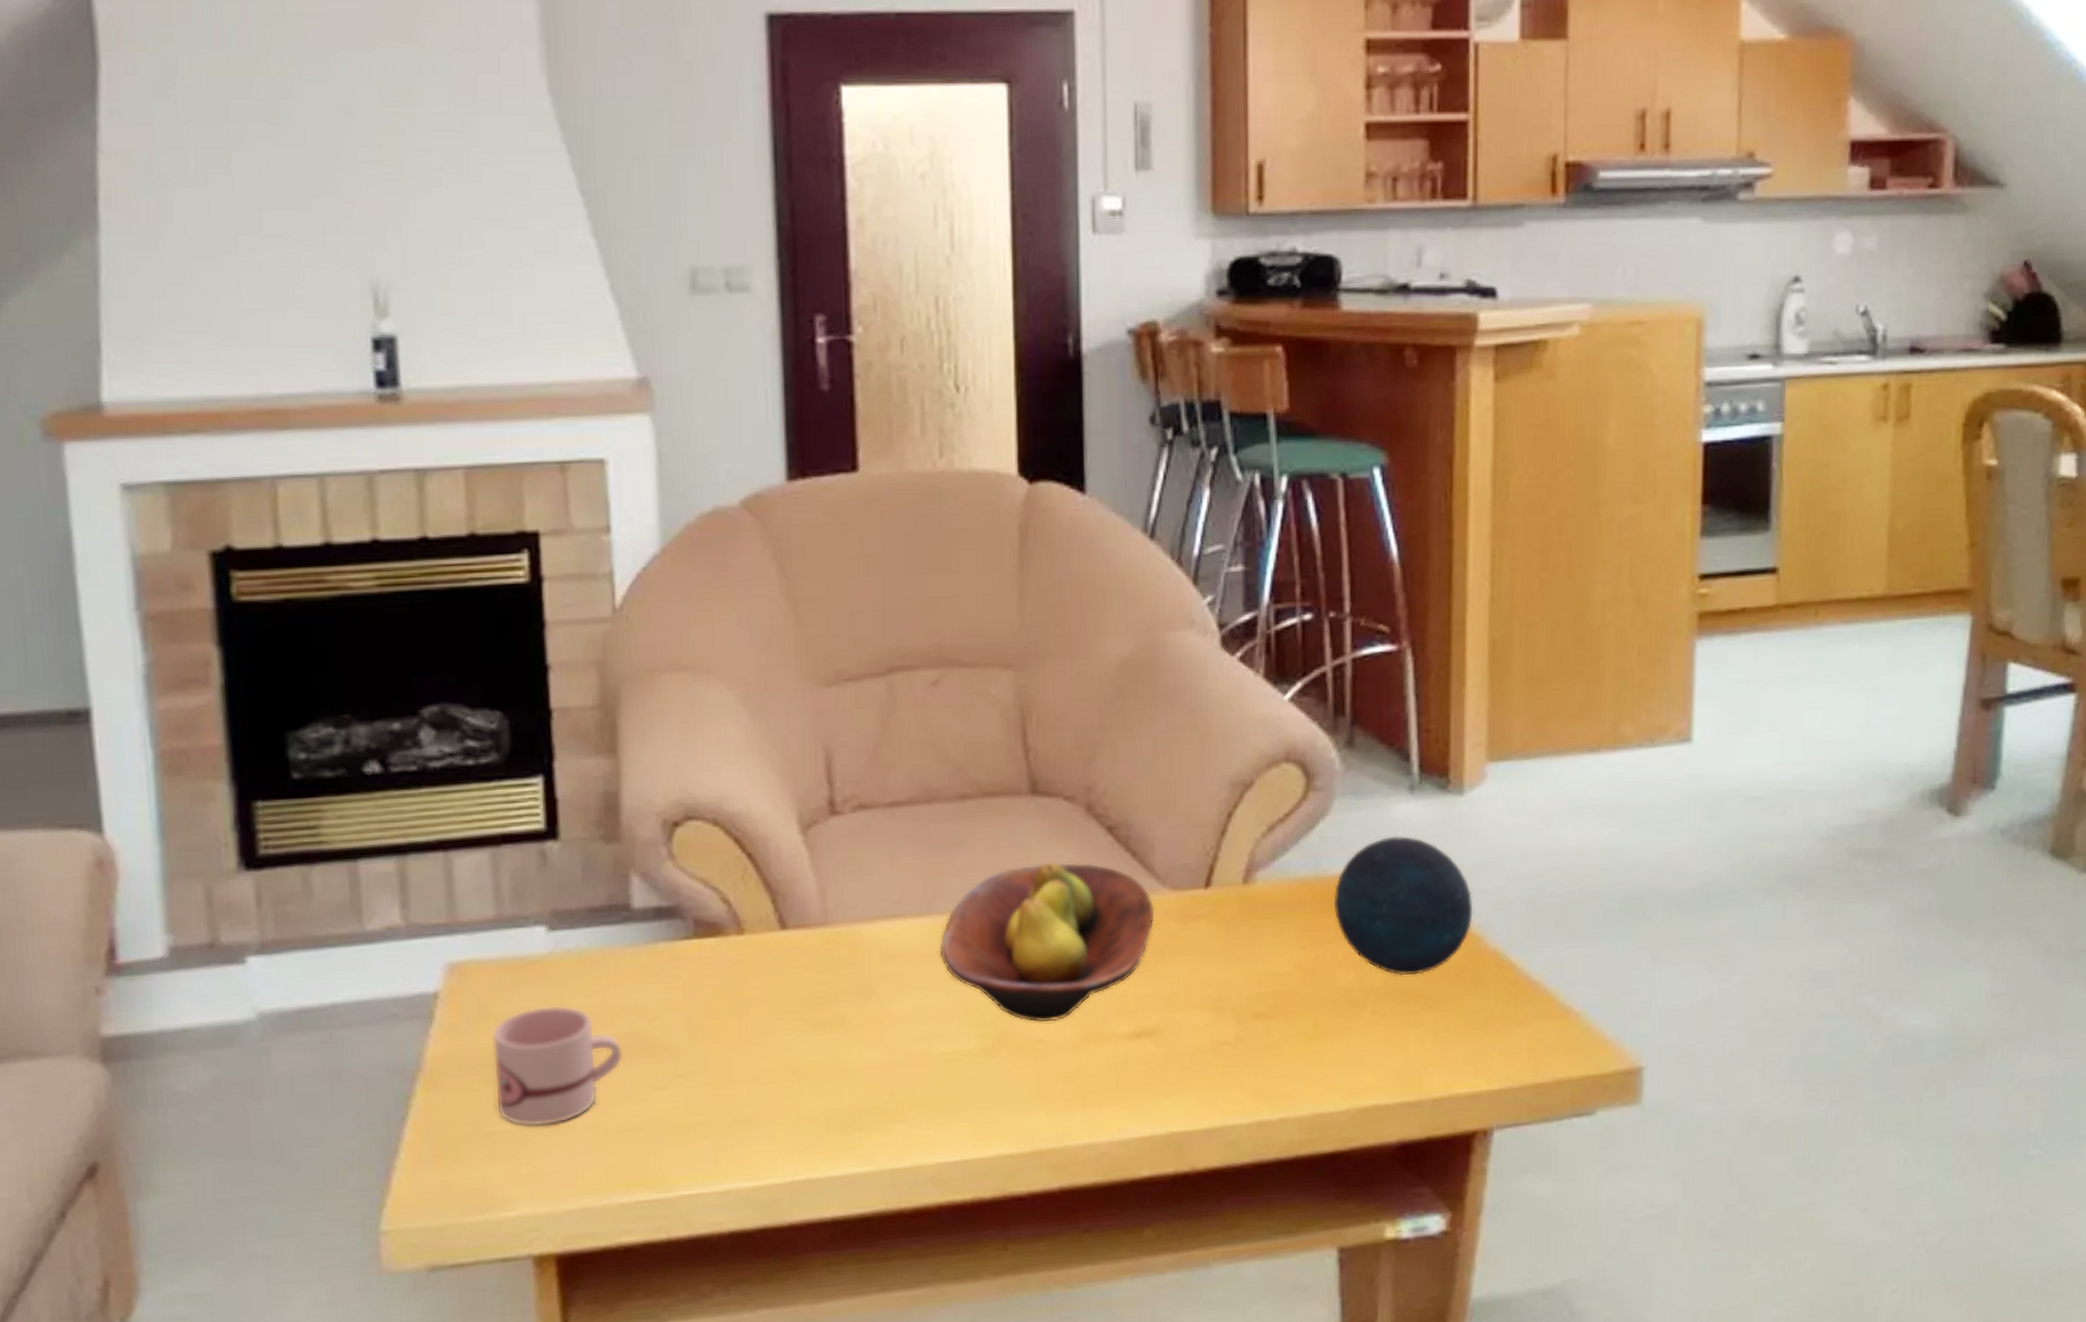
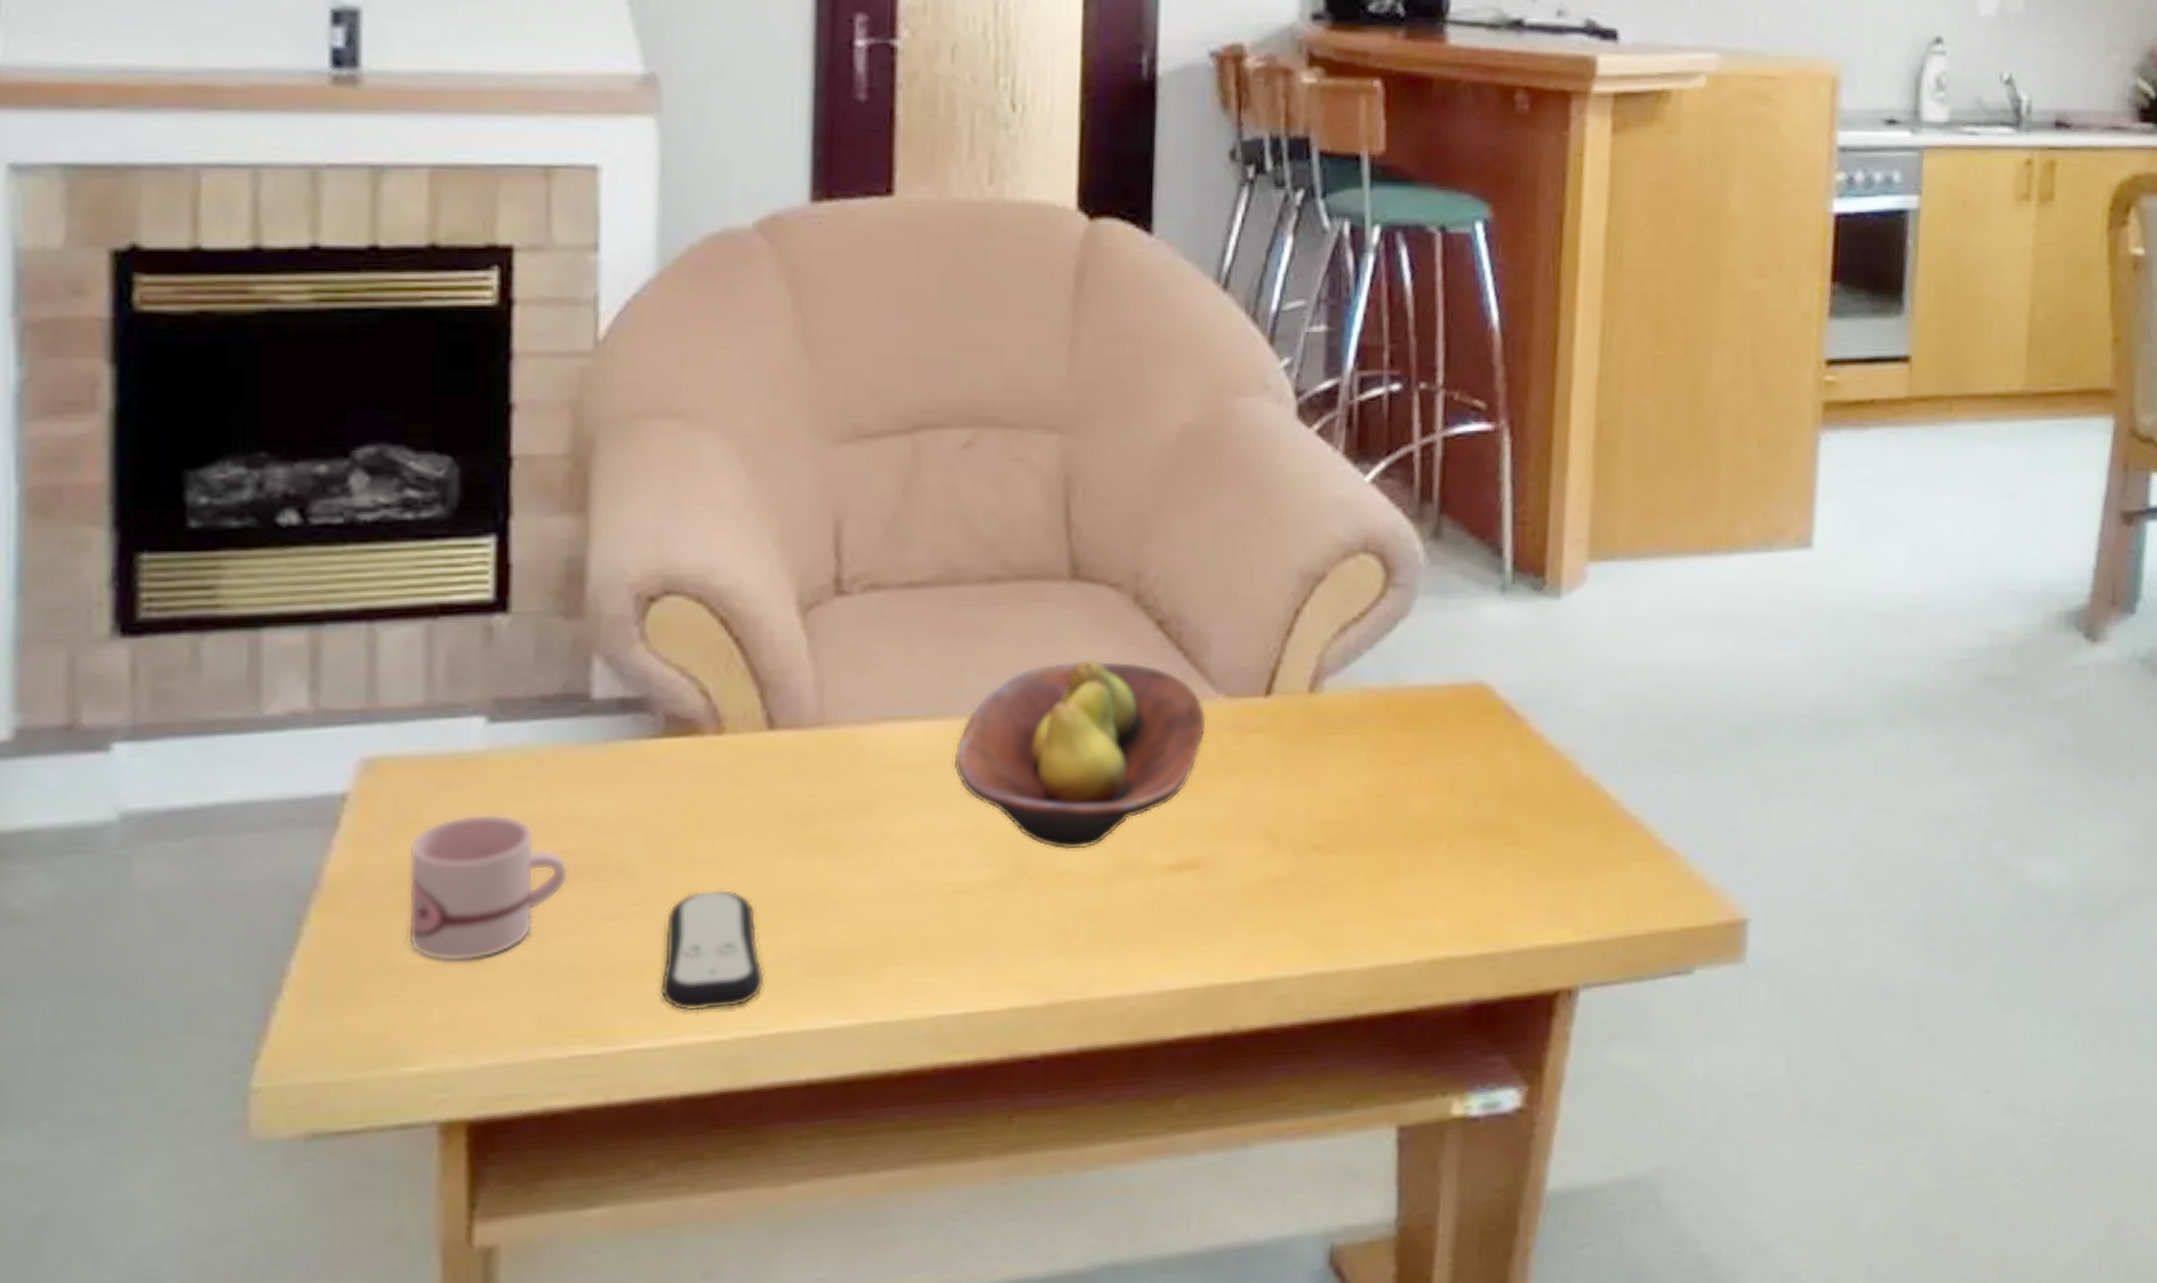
remote control: none [705,1063,792,1163] -> present [659,890,765,1012]
decorative orb: present [1333,835,1473,976] -> none [1409,642,1567,806]

